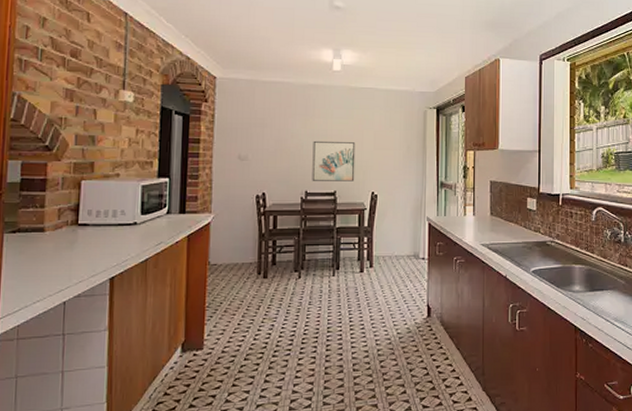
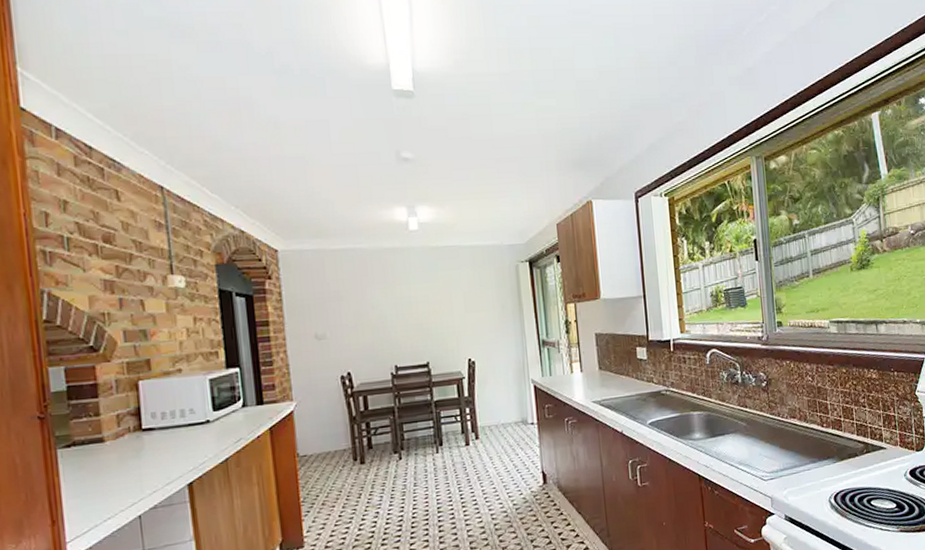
wall art: present [312,140,356,181] -> none [397,307,448,354]

